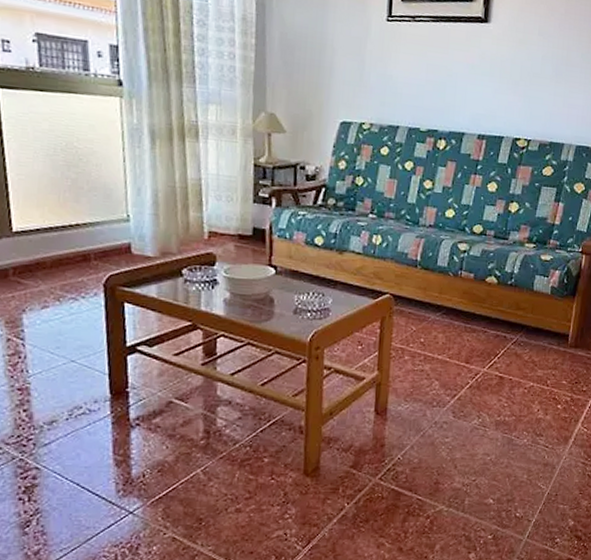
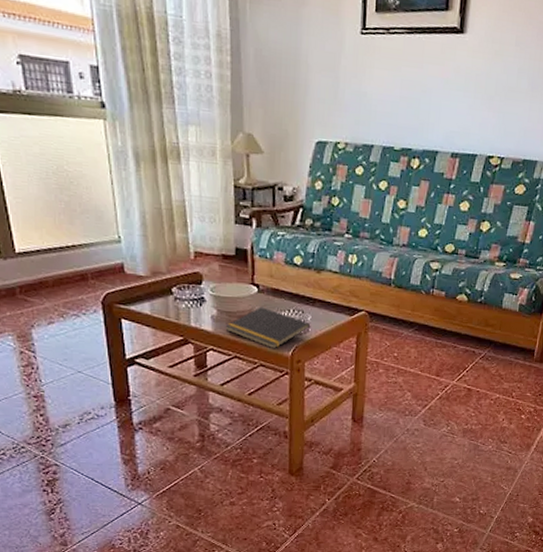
notepad: none [238,289,330,335] -> present [225,306,310,349]

